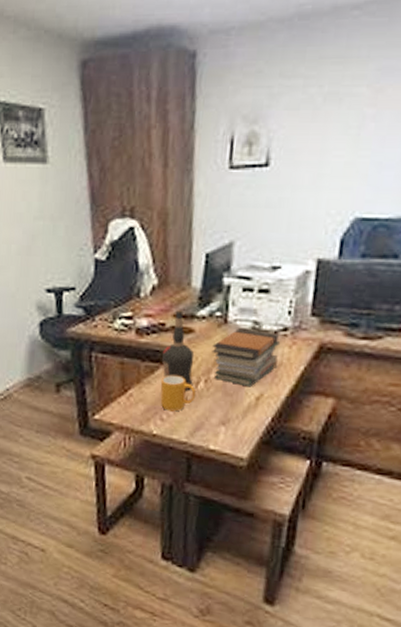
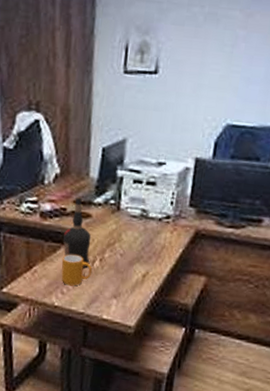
book stack: present [212,328,281,387] -> none [106,215,164,266]

